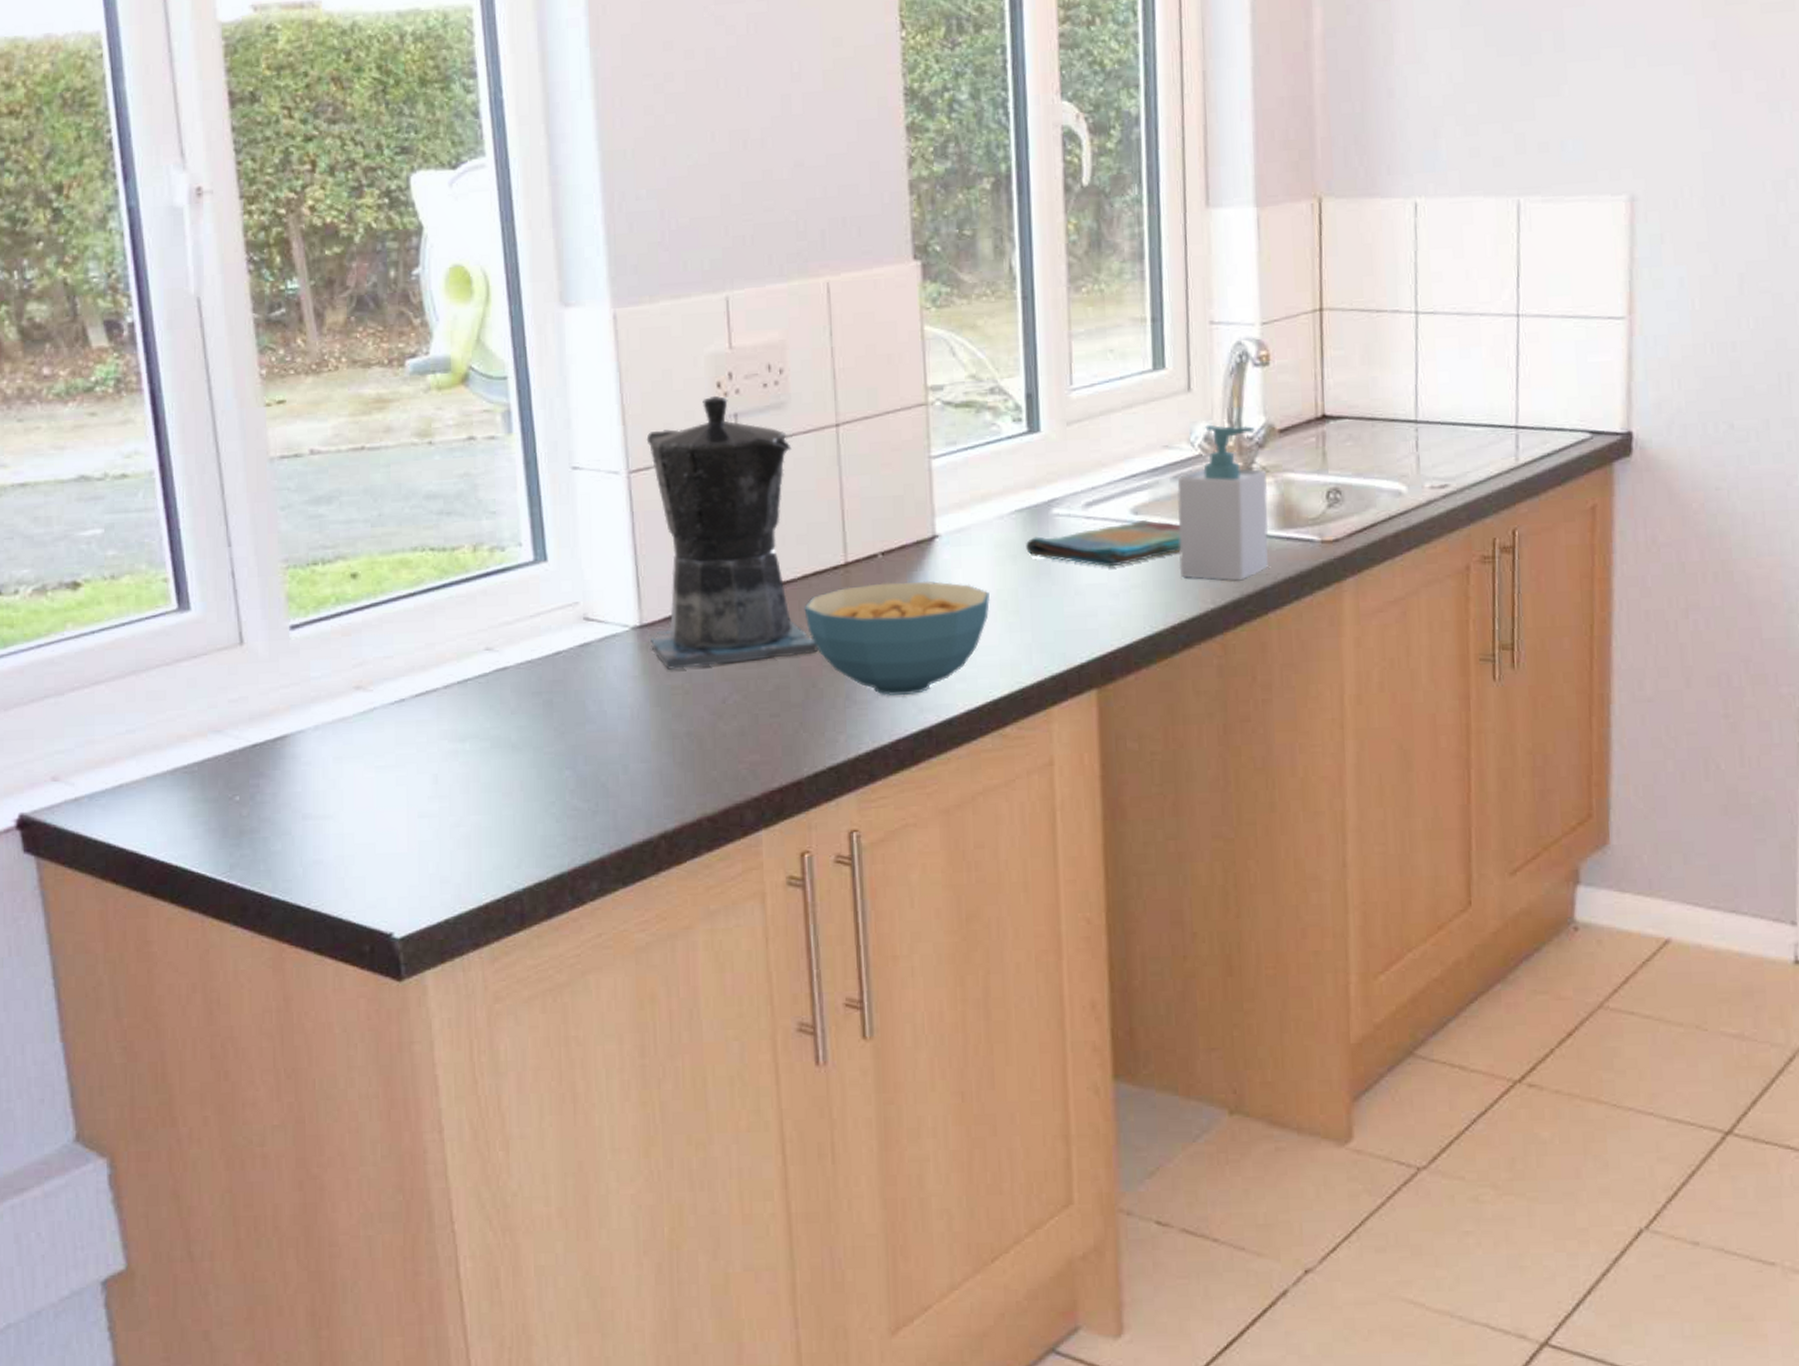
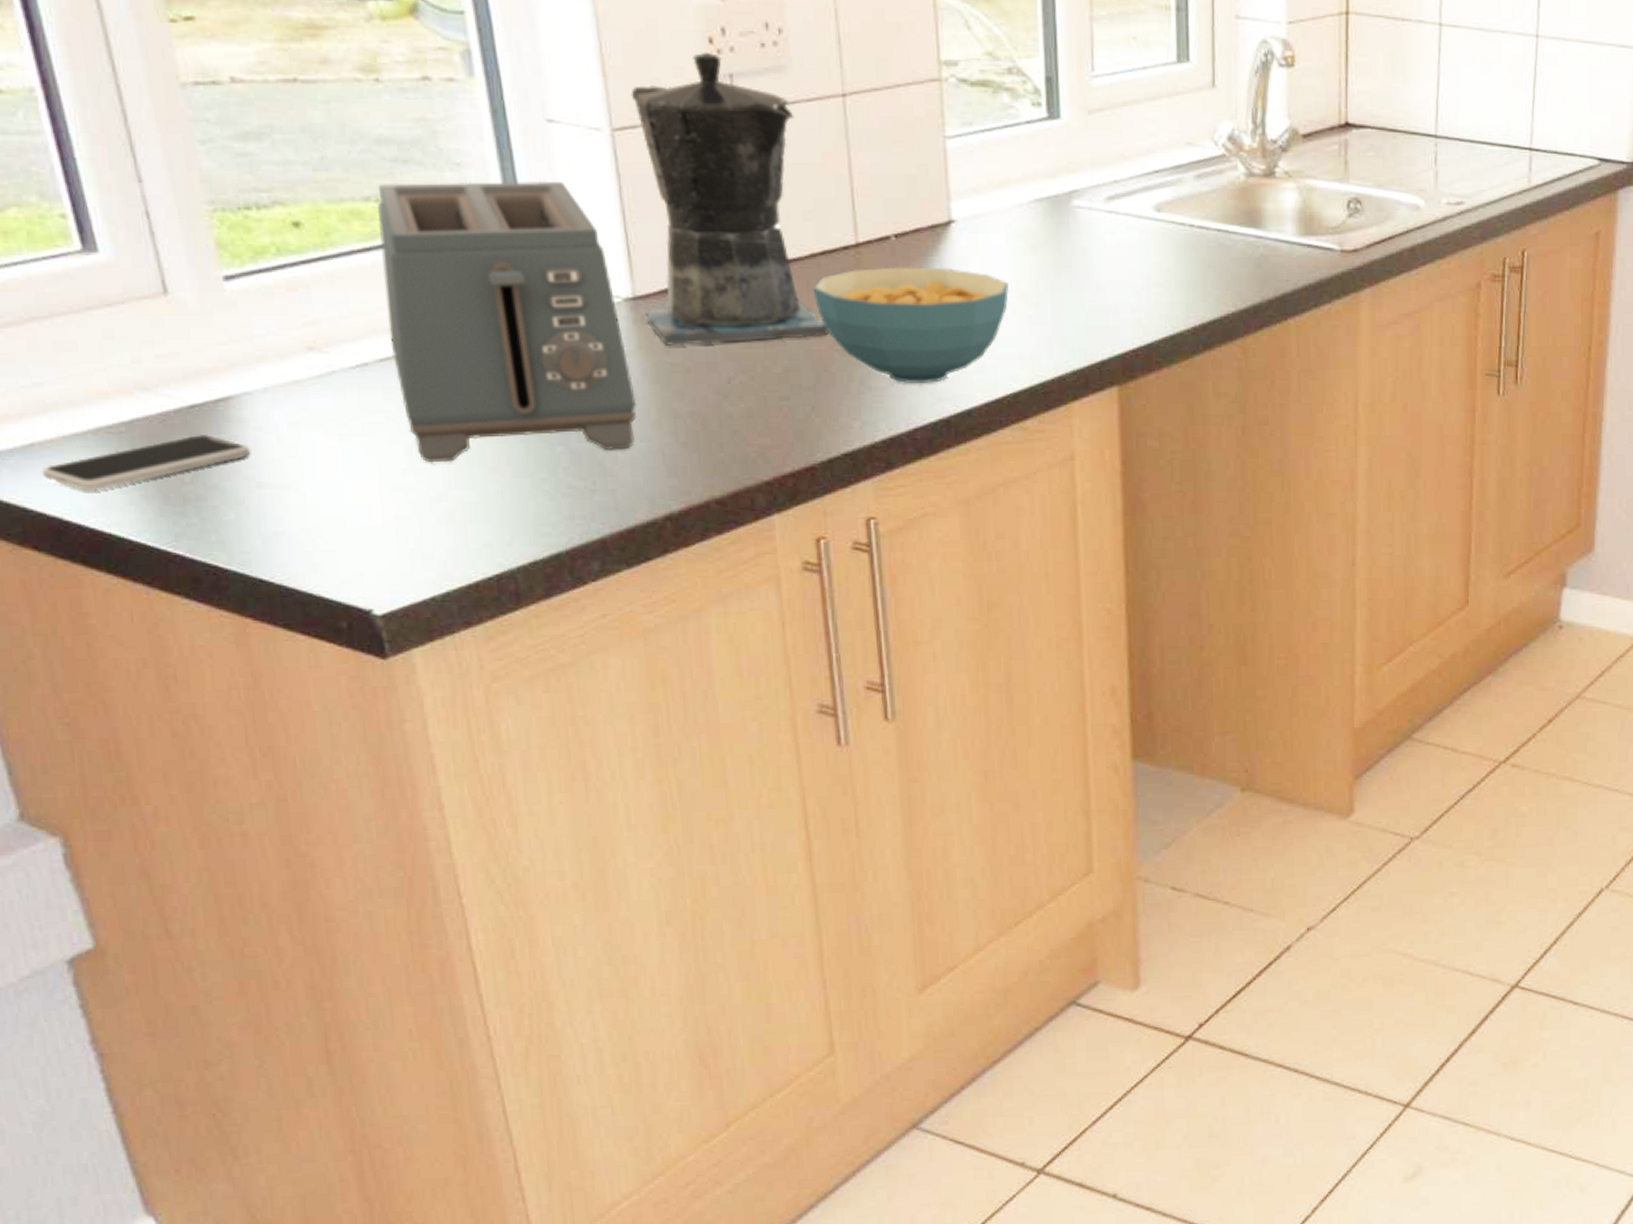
smartphone: none [127,770,300,828] -> present [43,433,251,492]
toaster: none [422,522,640,789] -> present [377,180,638,462]
dish towel: present [1026,519,1181,567] -> none [1046,217,1204,264]
soap bottle: present [1177,424,1269,581] -> none [1200,124,1290,285]

